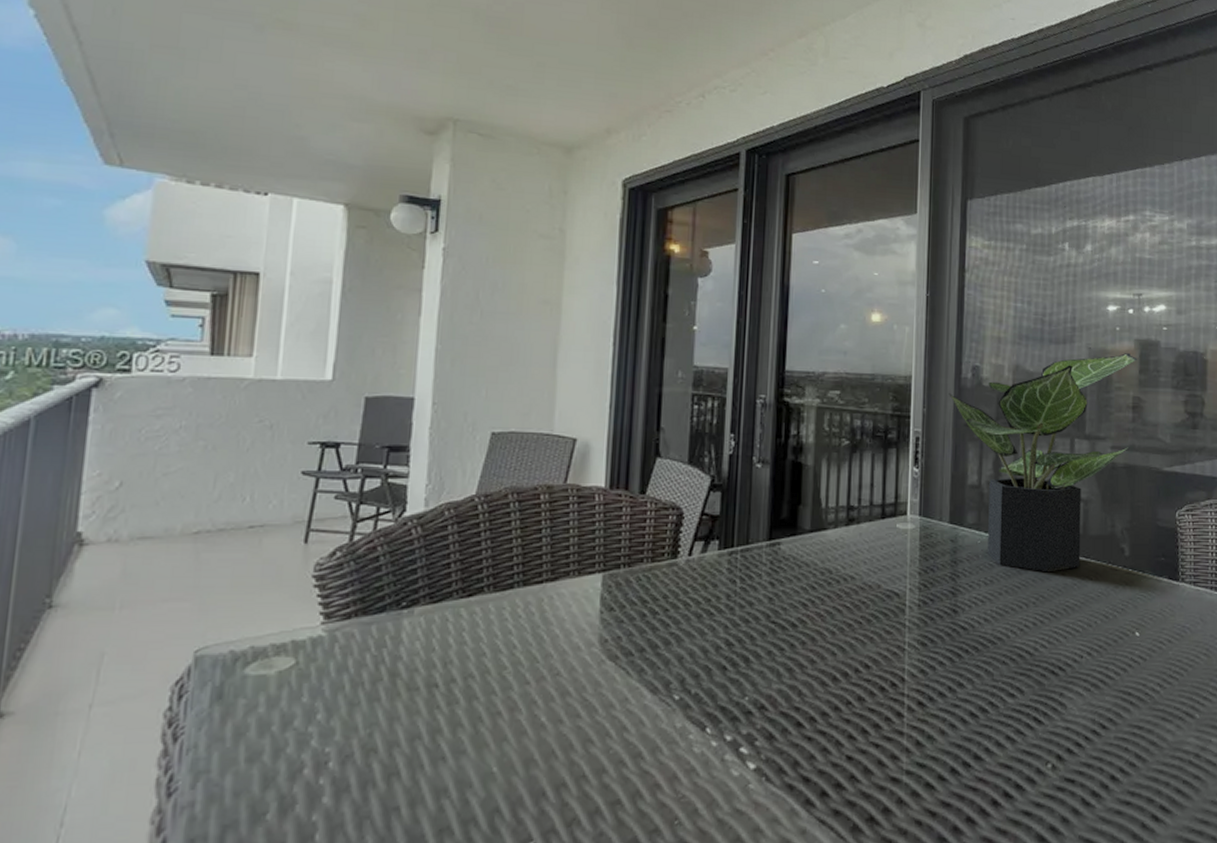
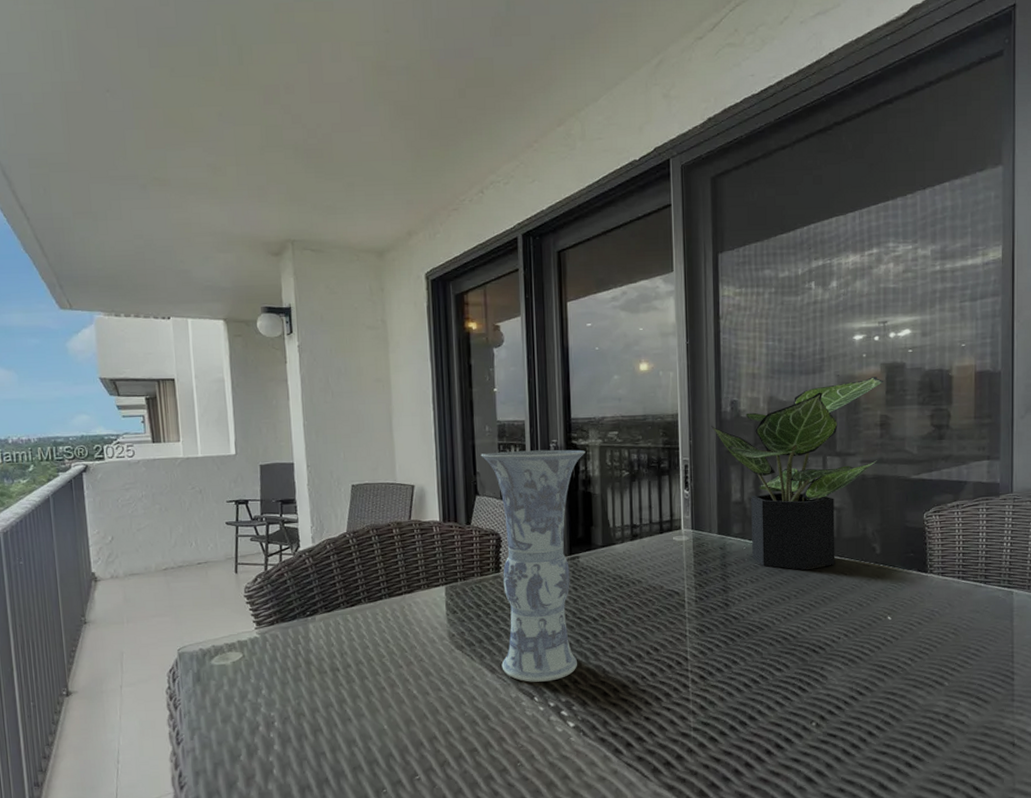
vase: none [667,404,799,707] -> present [480,449,586,682]

